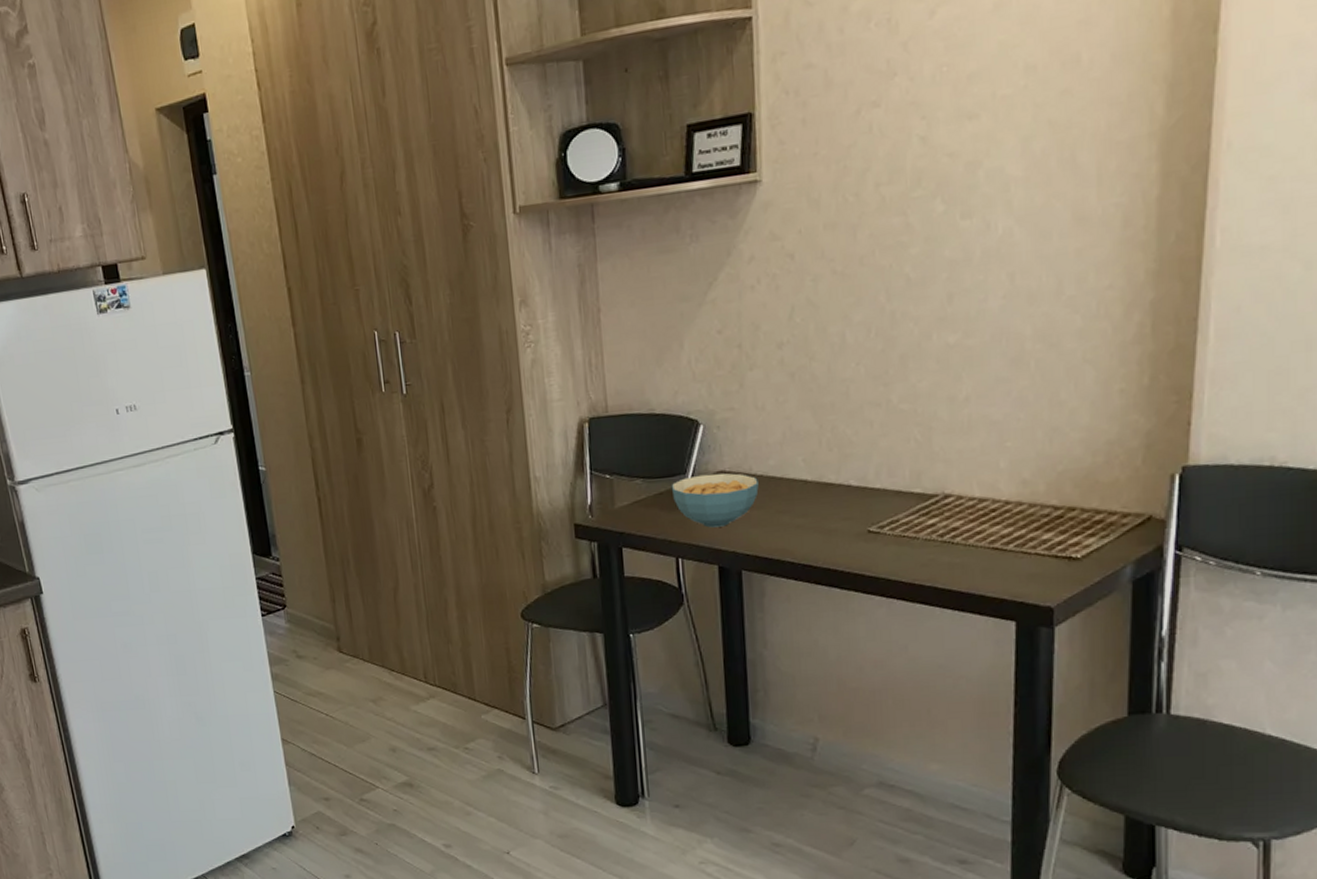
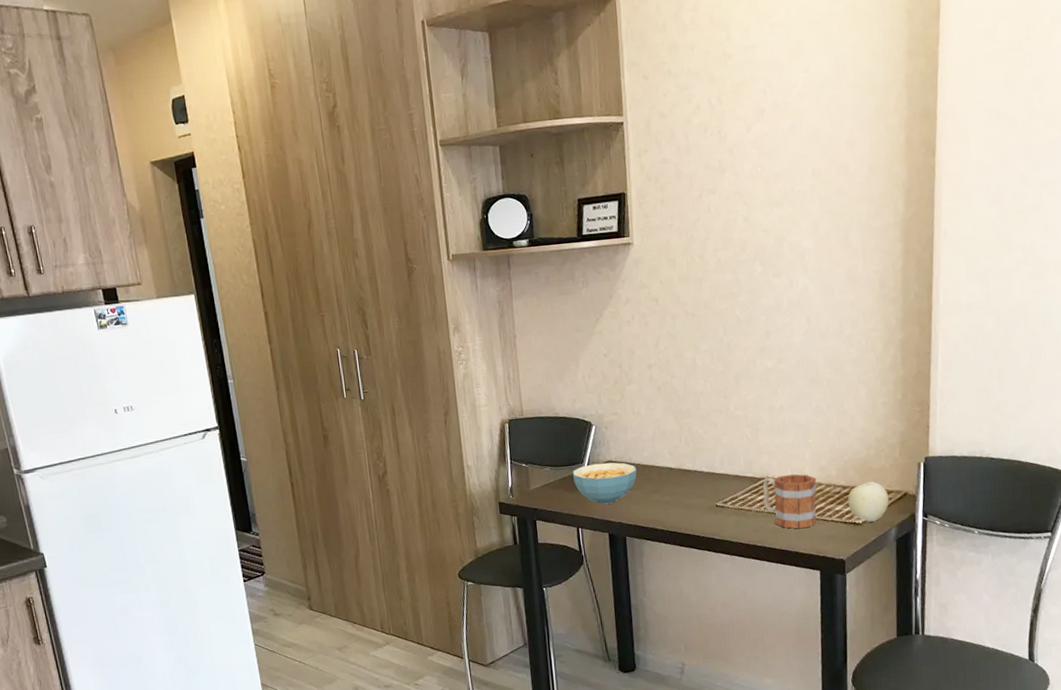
mug: none [935,489,1016,565] -> present [762,474,817,529]
fruit: none [1061,499,1124,557] -> present [848,481,890,522]

